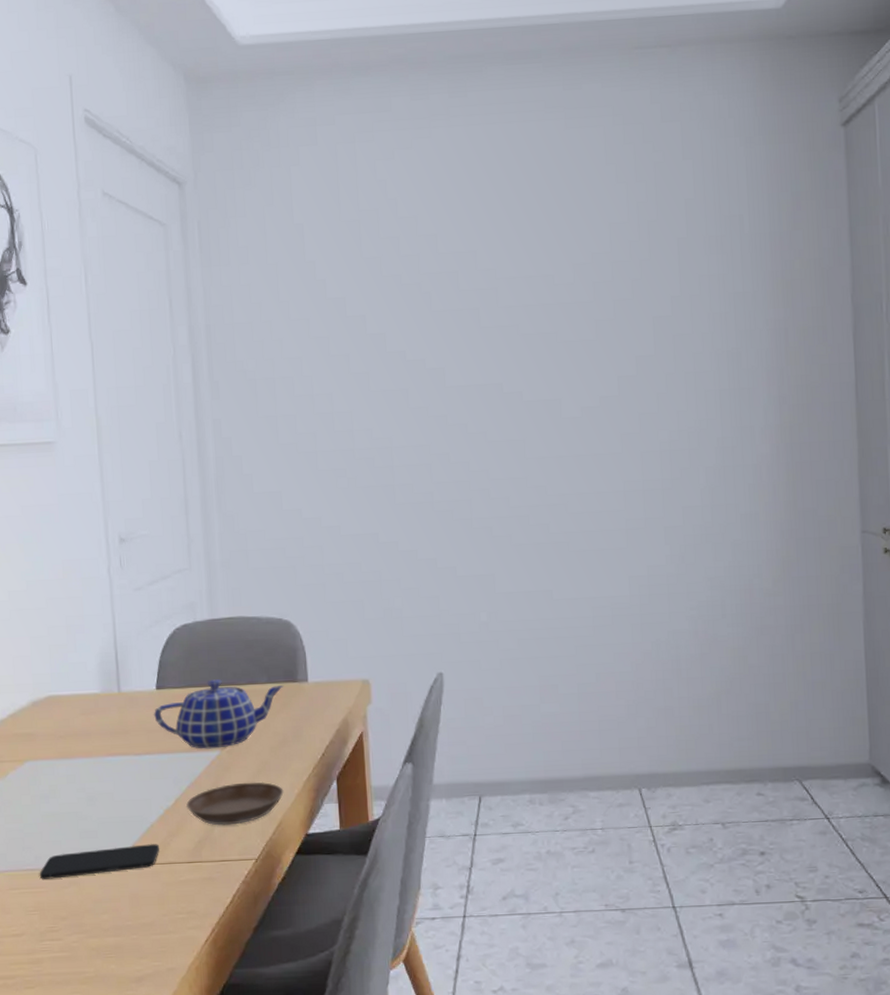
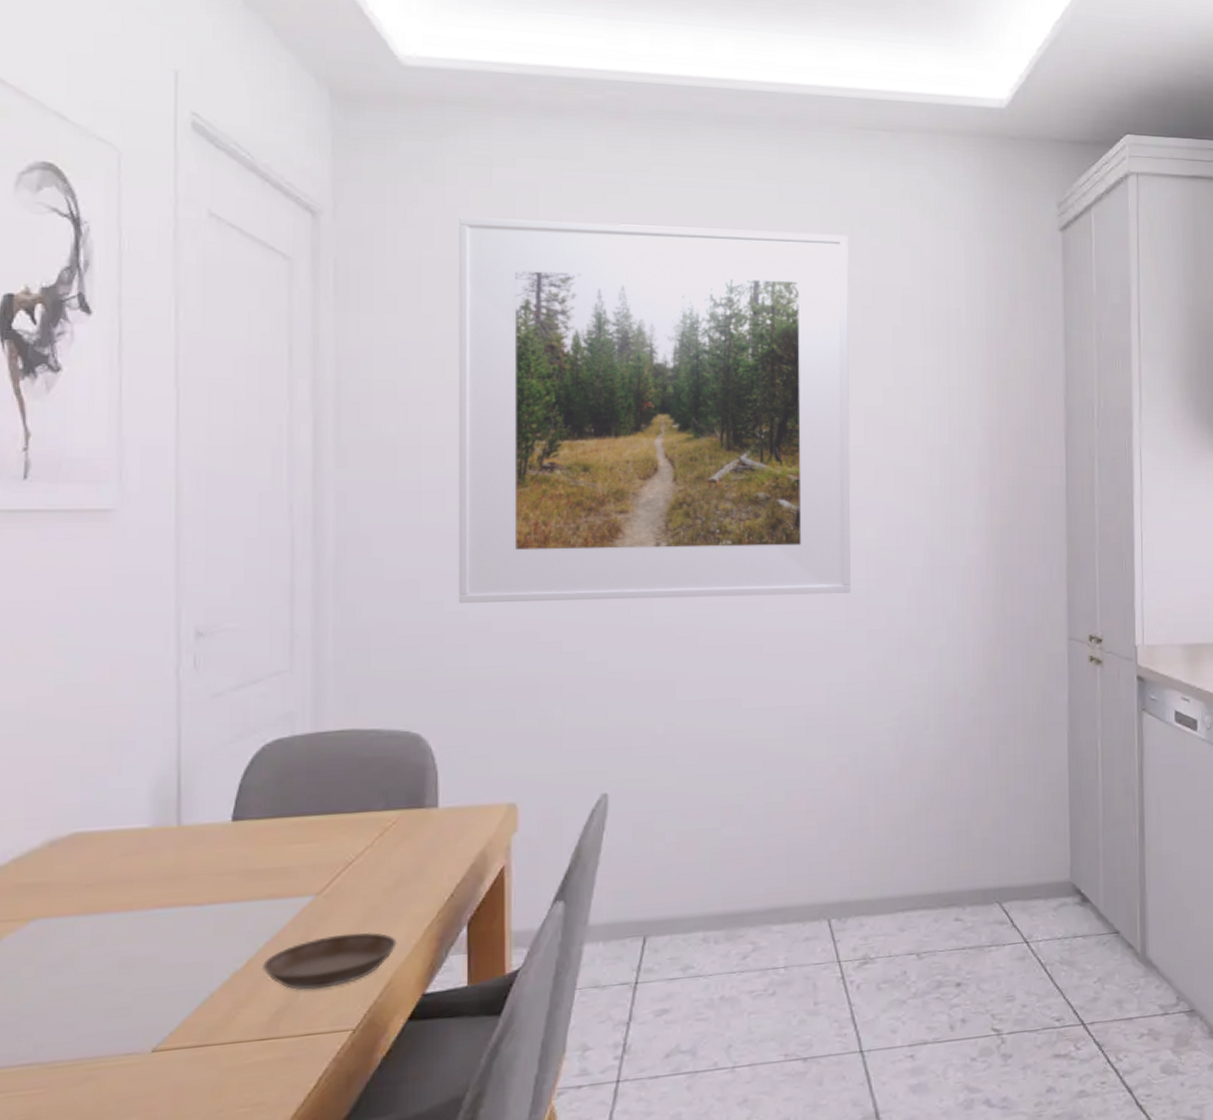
smartphone: present [39,844,160,879] -> none [38,1018,221,1077]
teapot: present [153,679,284,749] -> none [225,806,407,895]
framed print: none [292,154,648,510] -> present [458,217,851,603]

